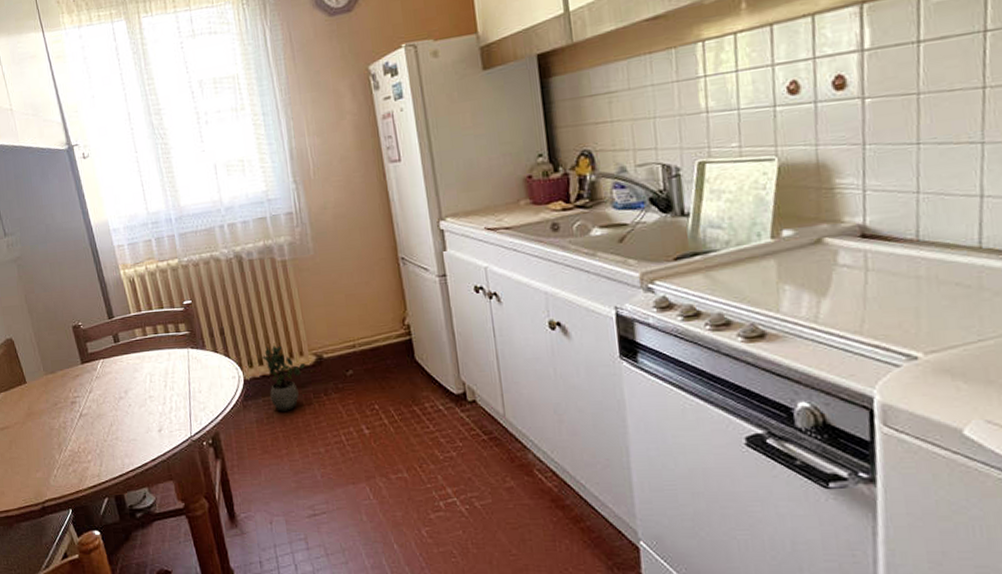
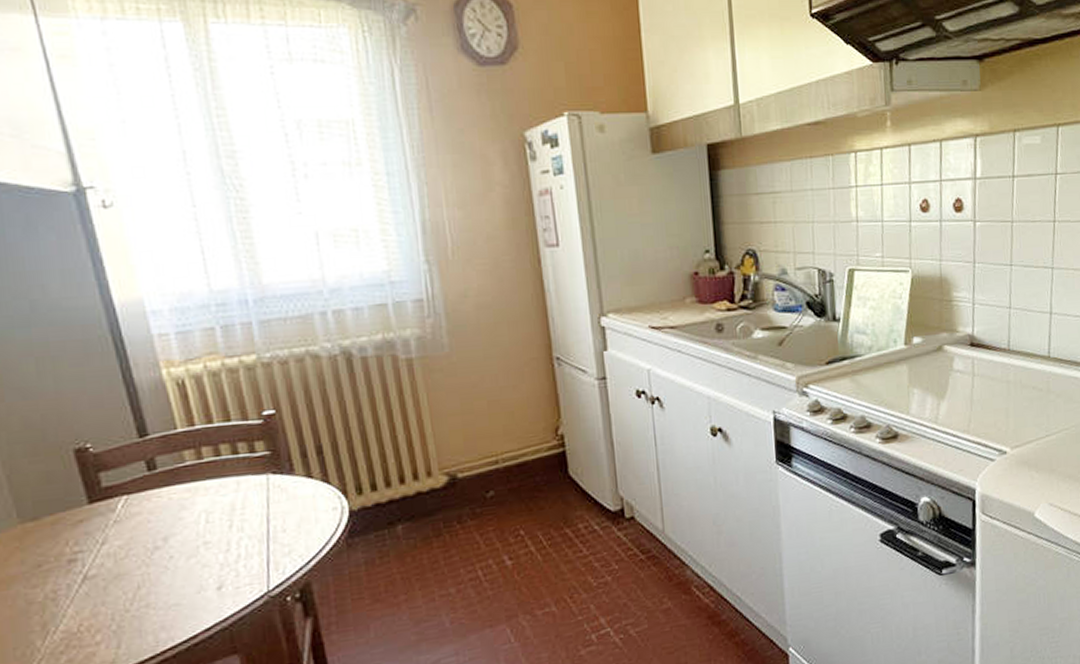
potted plant: present [261,345,306,411] -> none [374,465,435,548]

